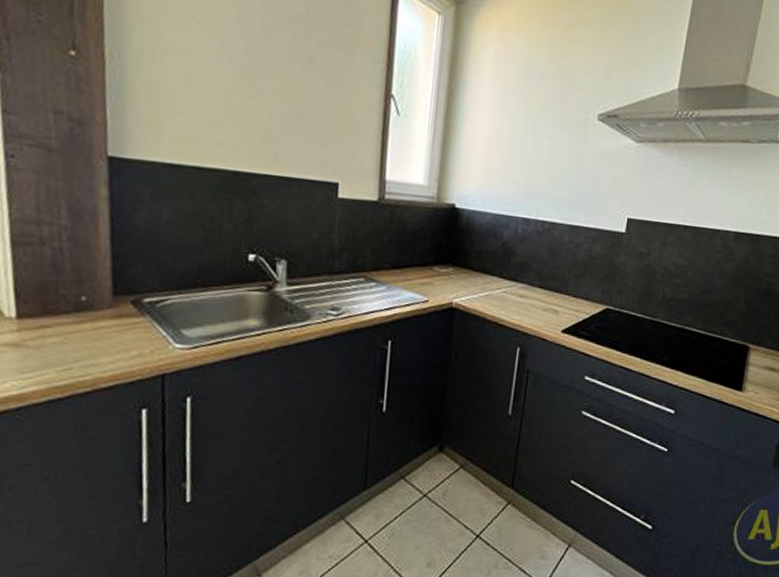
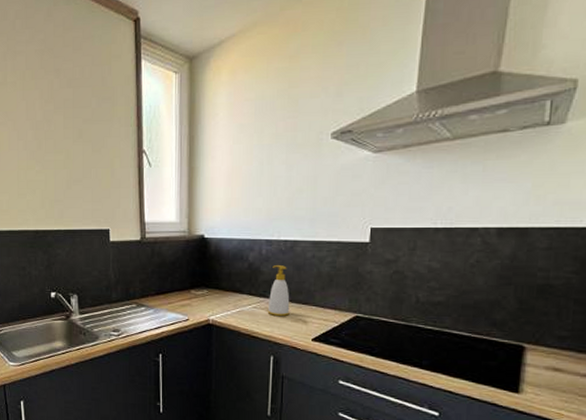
soap bottle: none [517,247,543,304] -> present [267,265,290,316]

